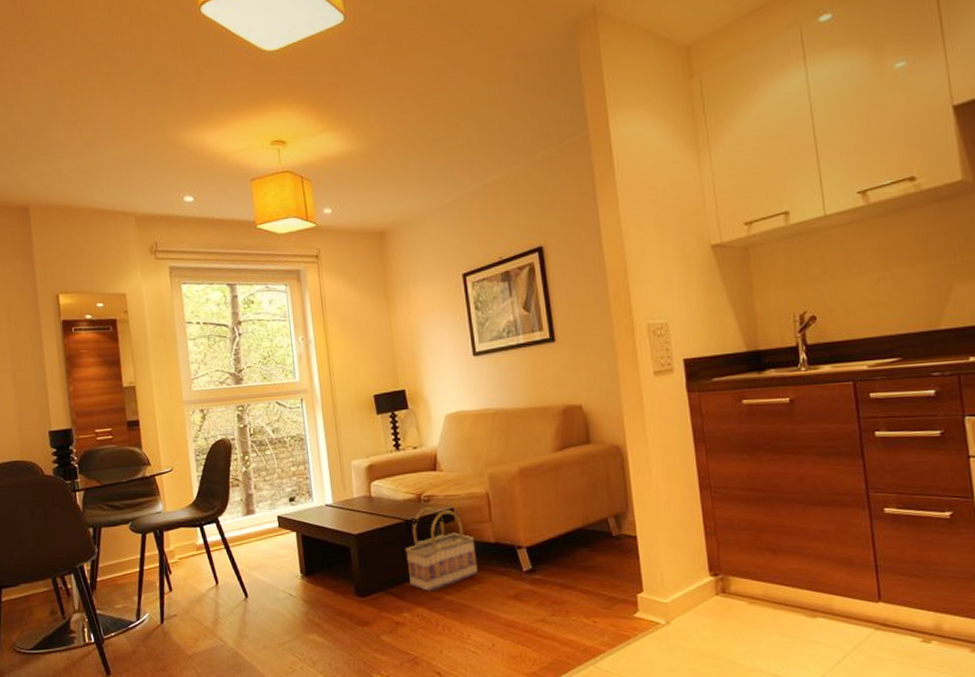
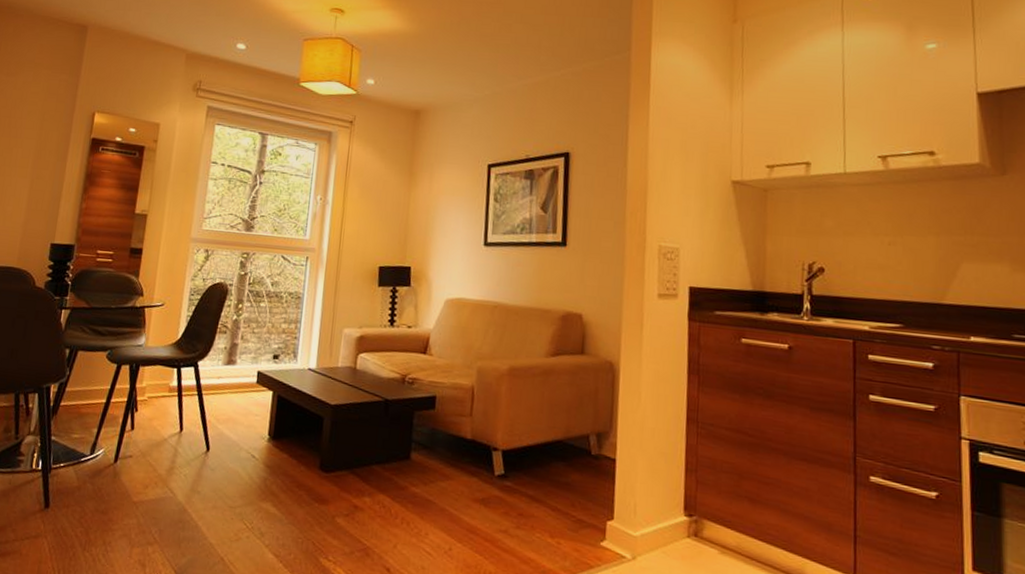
basket: present [404,506,478,592] -> none [377,389,452,480]

